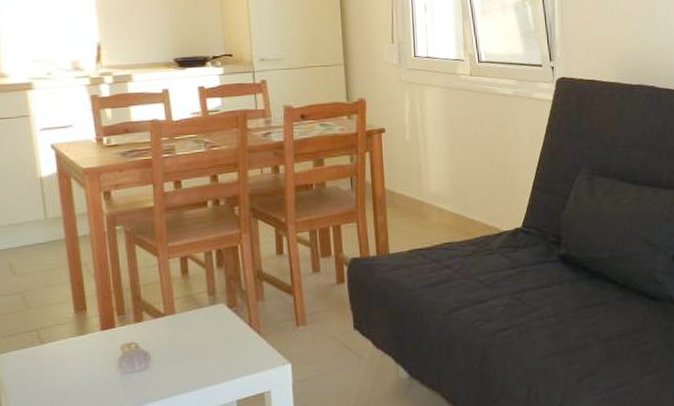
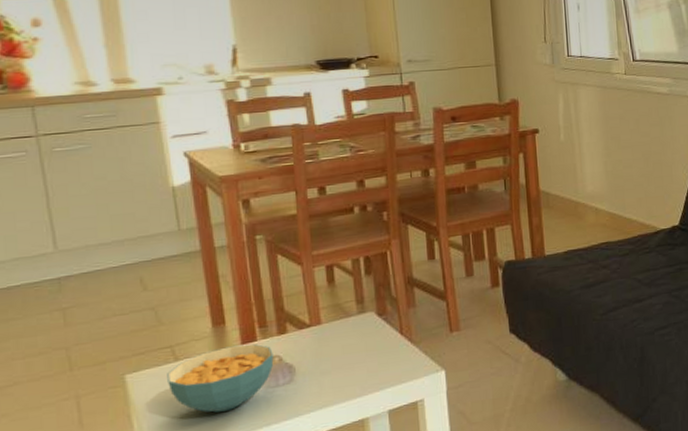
cereal bowl: none [33,330,131,395] -> present [167,343,274,413]

